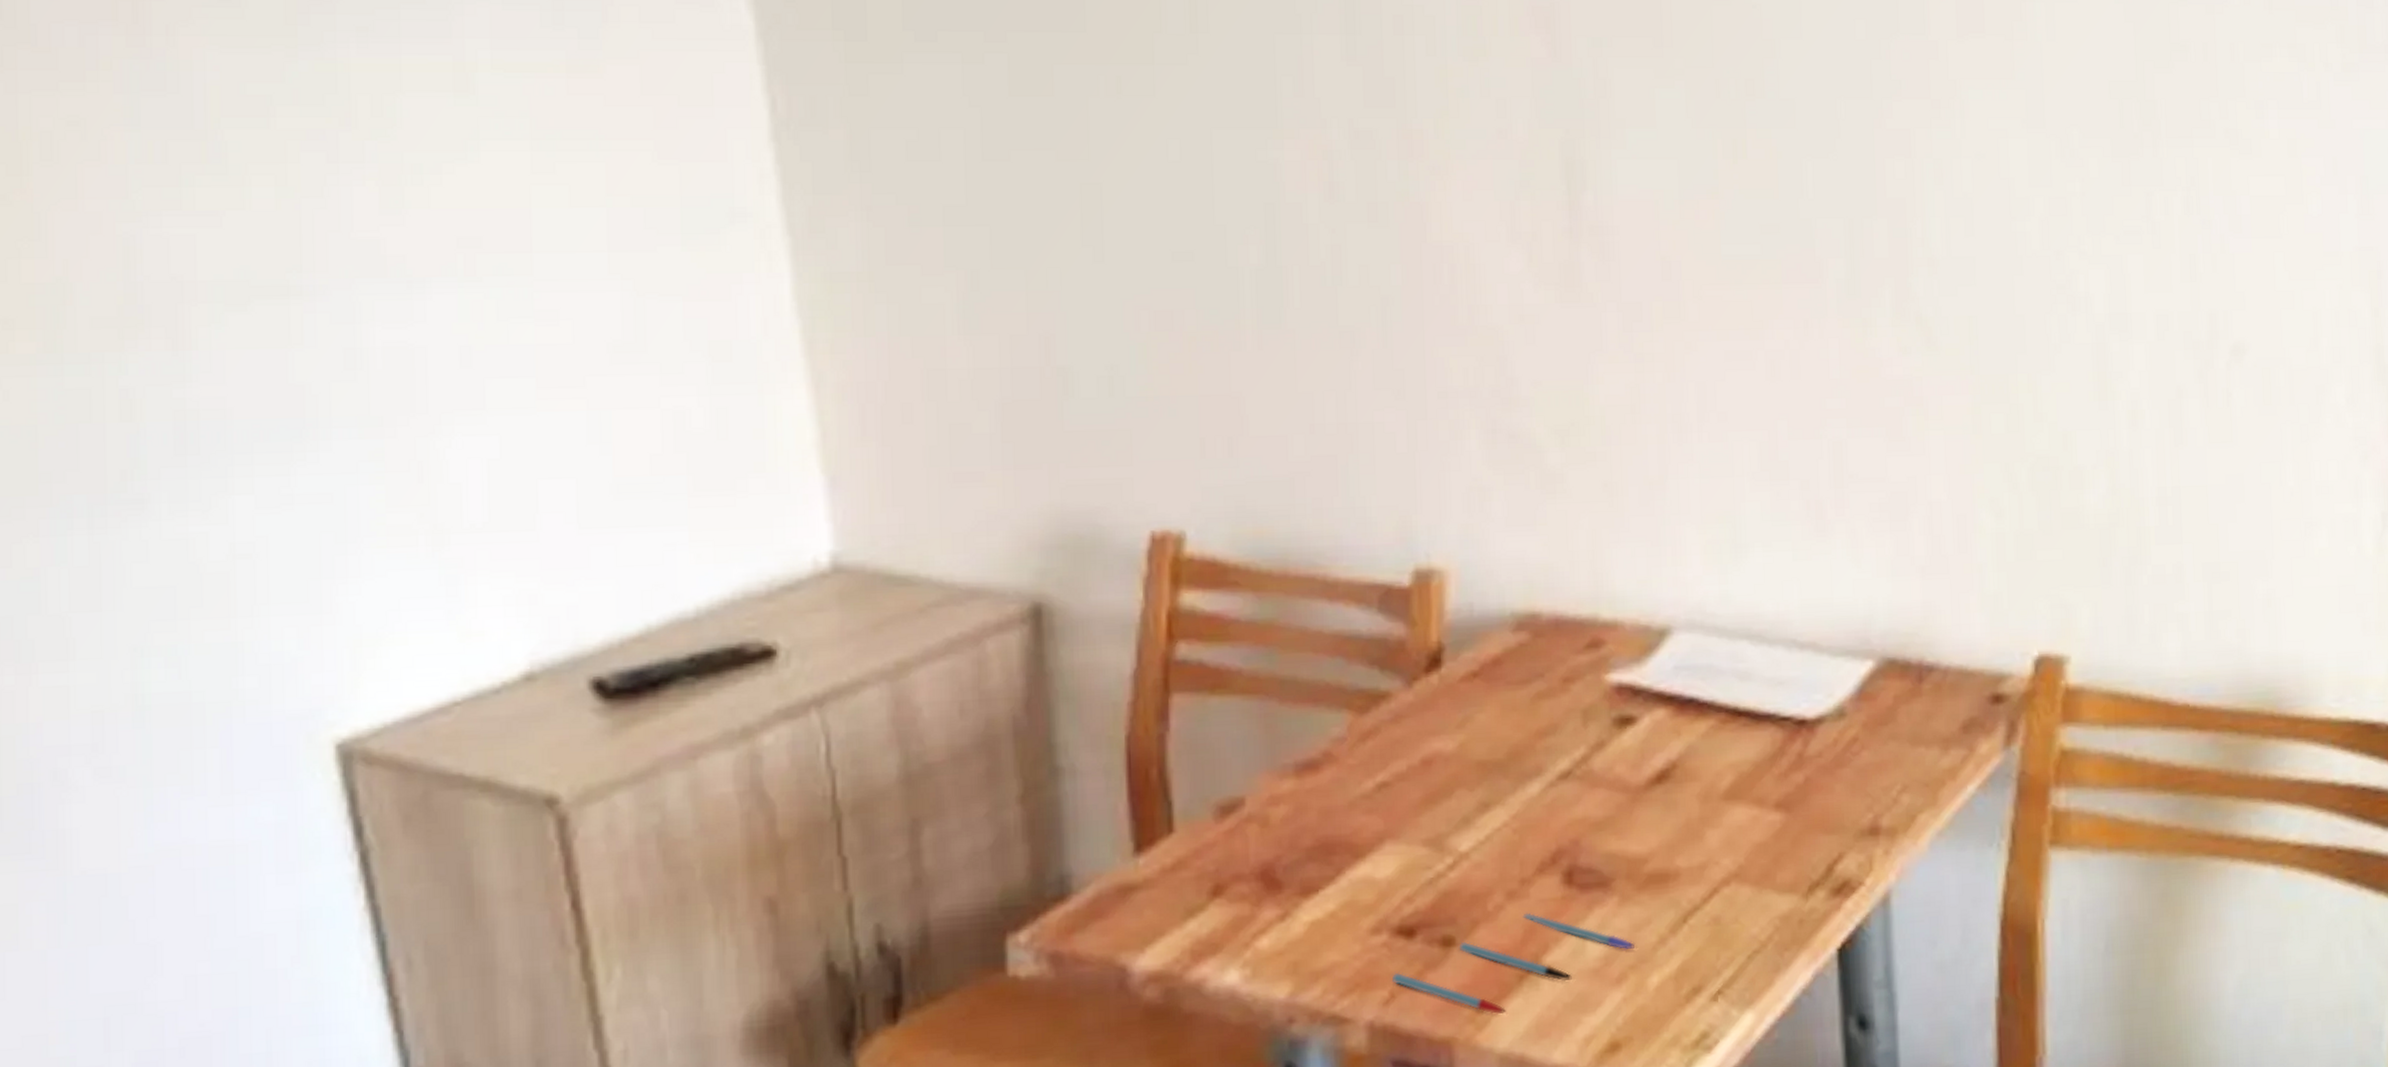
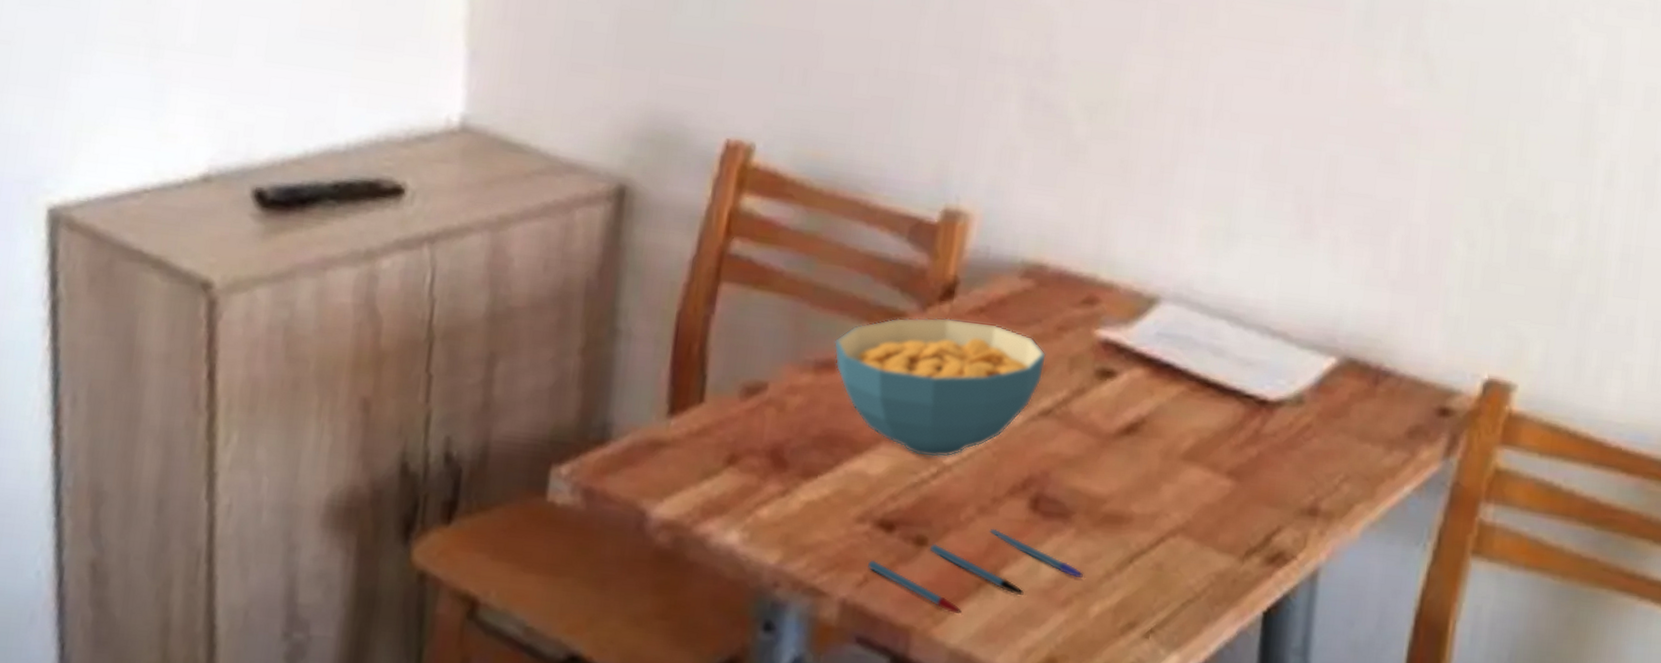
cereal bowl: none [1312,687,1556,848] -> present [833,317,1047,458]

